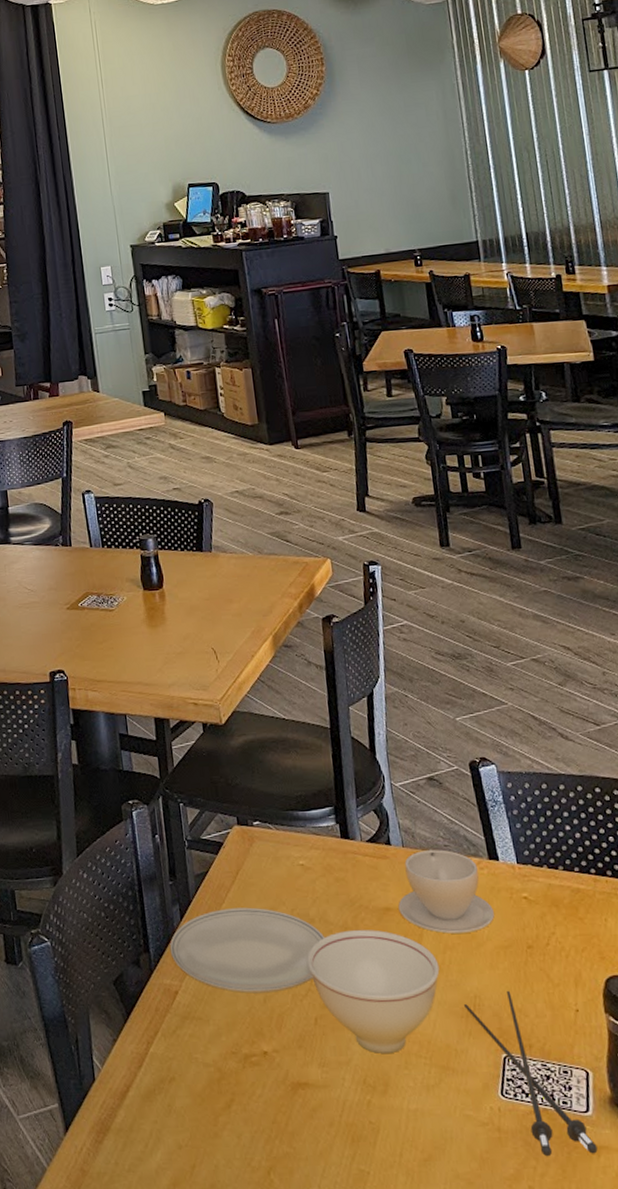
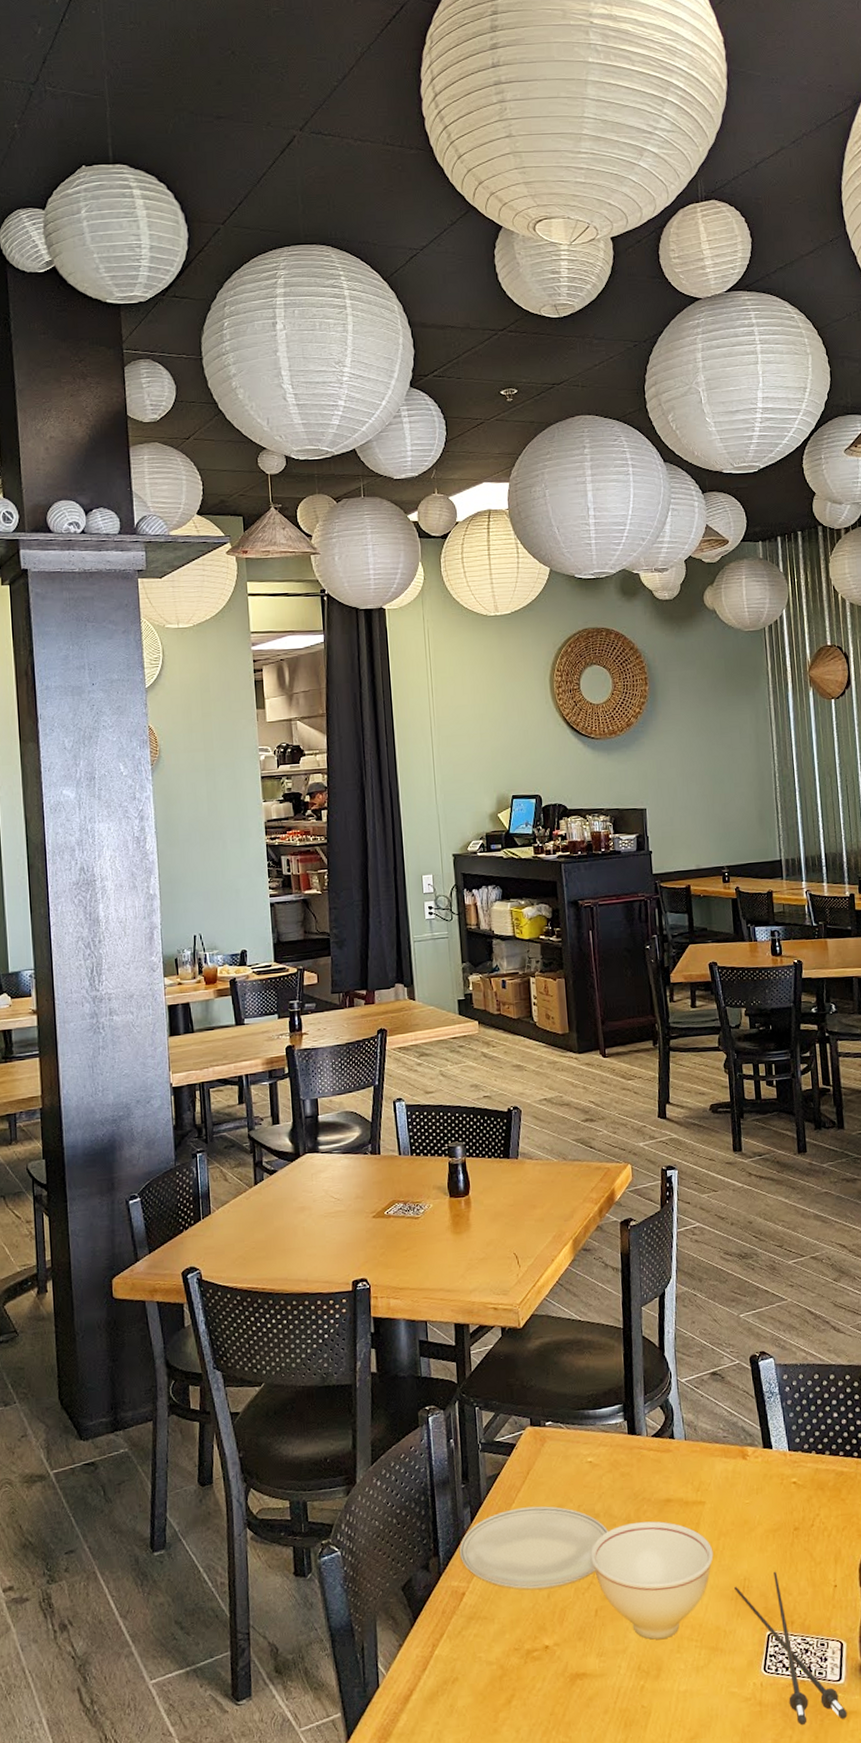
teacup: present [398,849,494,934] -> none [678,1440,766,1521]

